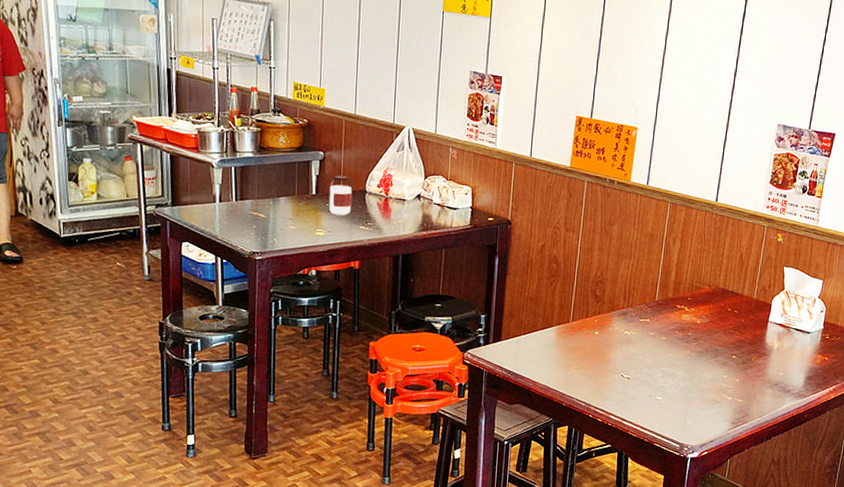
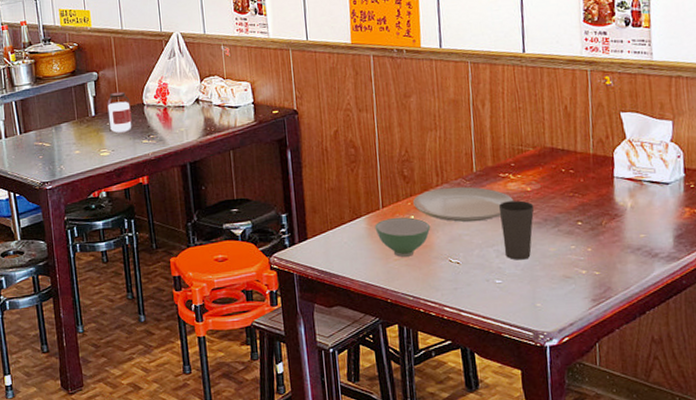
bowl: none [562,332,611,368] -> present [374,217,431,257]
plate: none [599,310,685,344] -> present [412,186,514,222]
cup: none [668,330,700,382] -> present [498,200,534,260]

